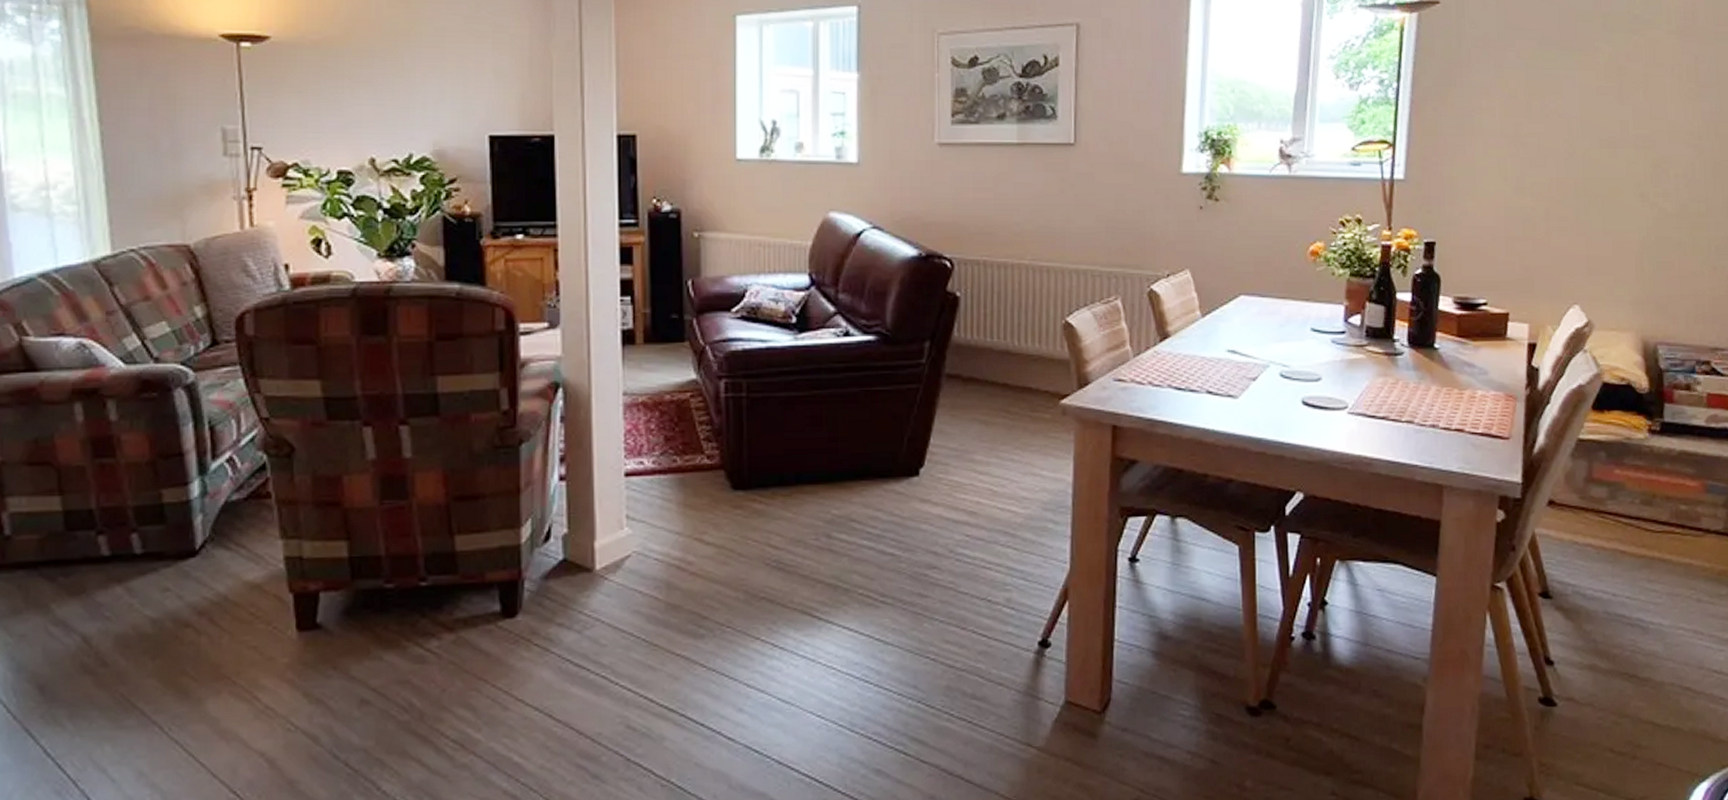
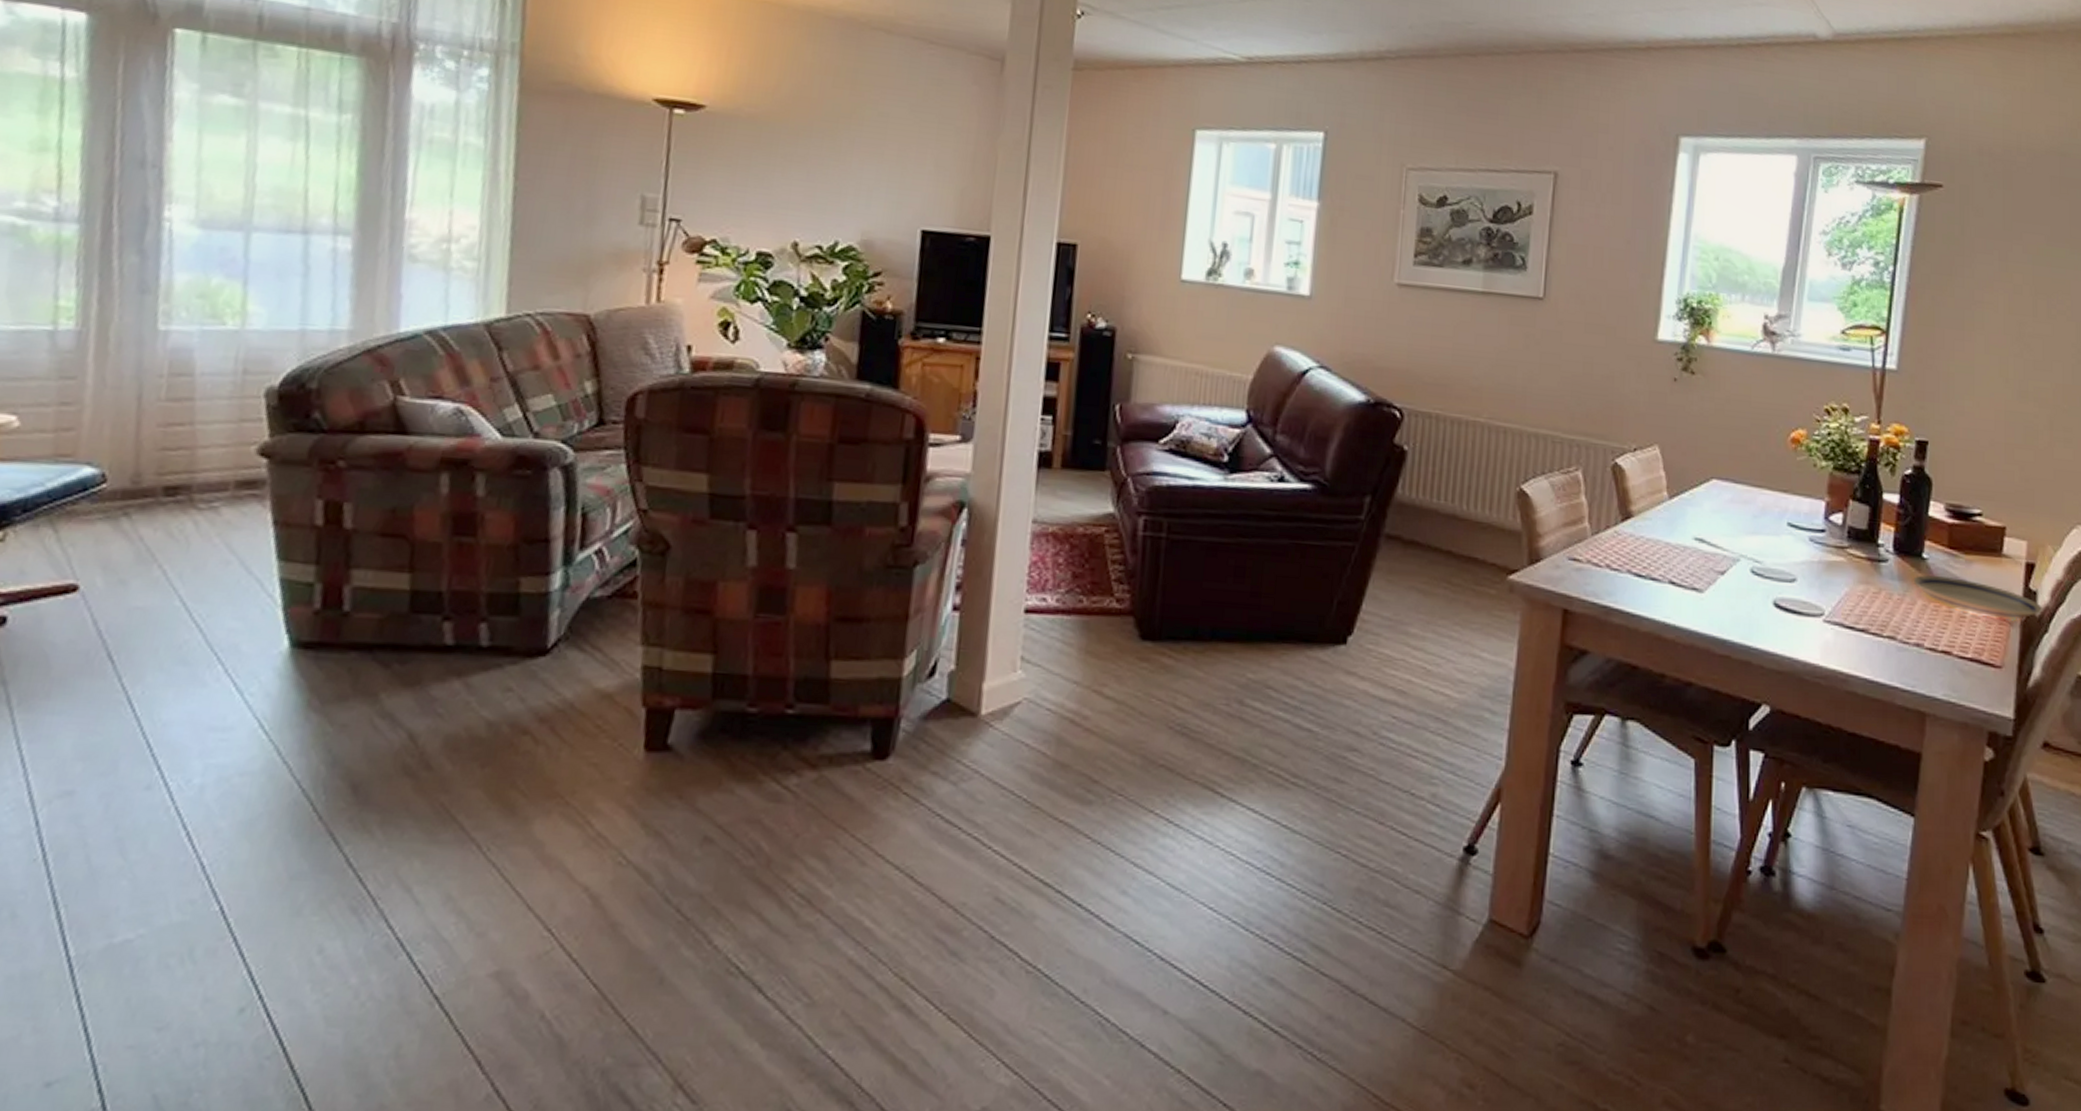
plate: none [1427,362,1545,395] -> present [1913,575,2043,620]

